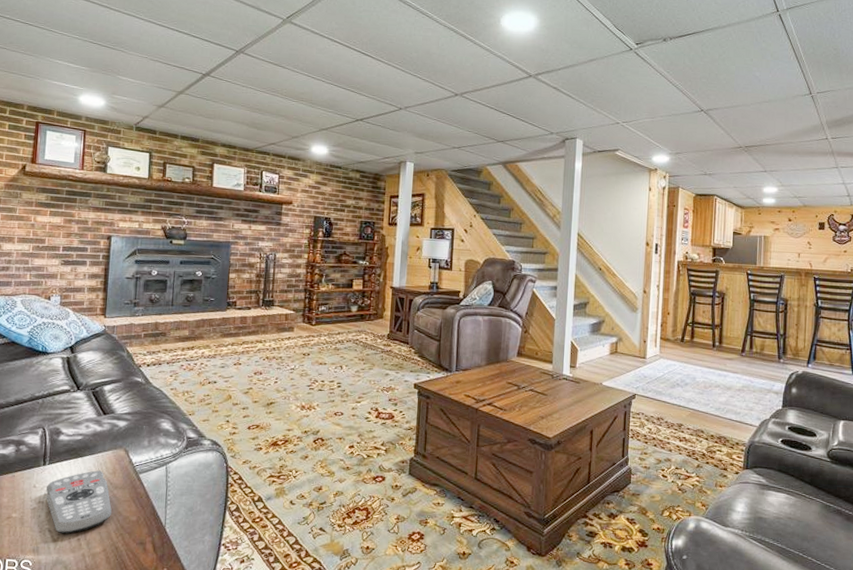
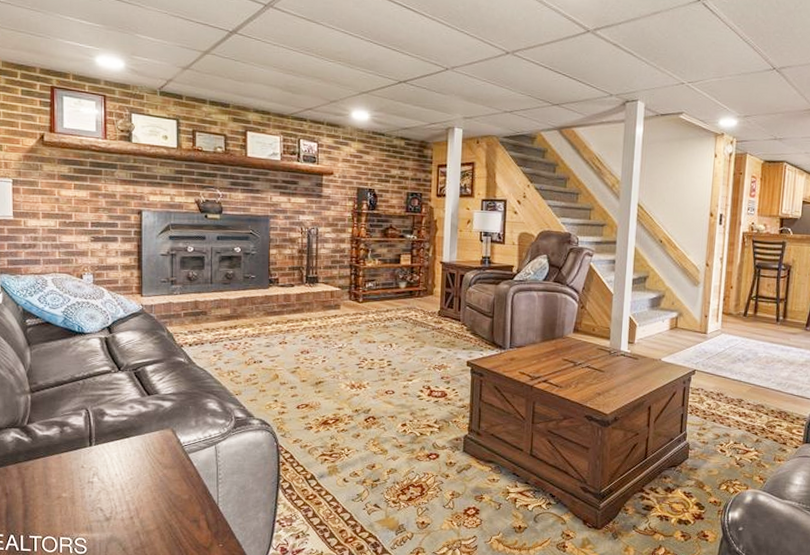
remote control: present [46,470,112,534] -> none [95,450,163,513]

